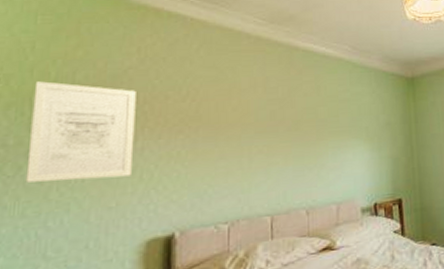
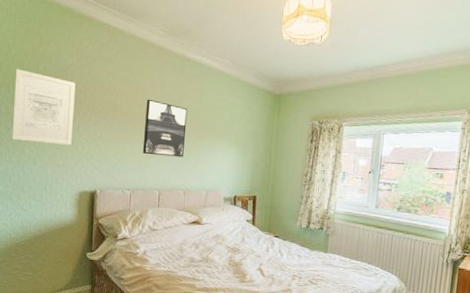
wall art: none [243,101,302,172] -> present [142,100,188,158]

